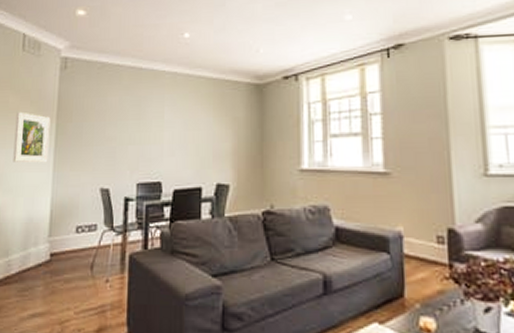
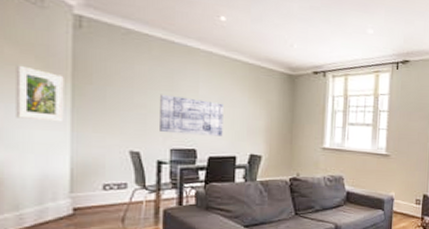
wall art: none [127,123,188,166] -> present [160,94,224,136]

